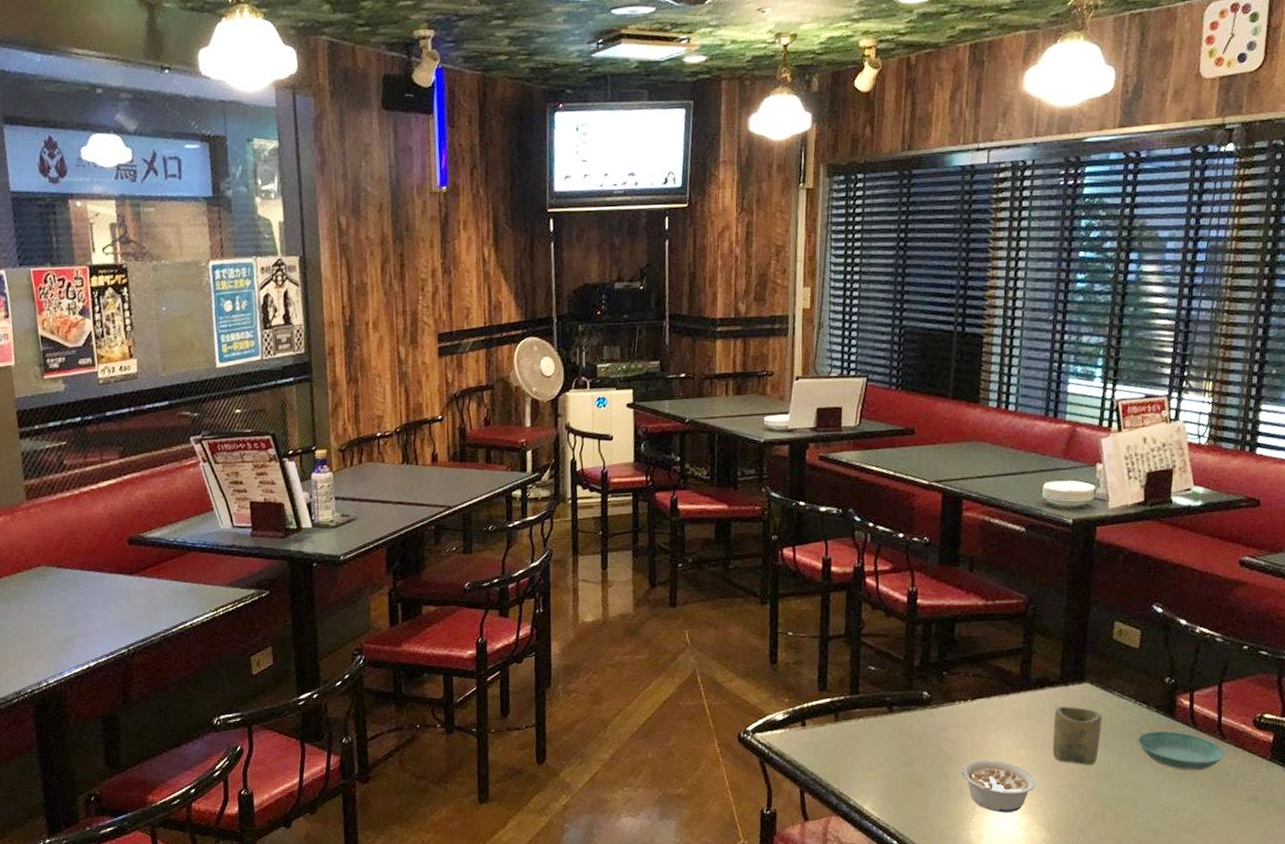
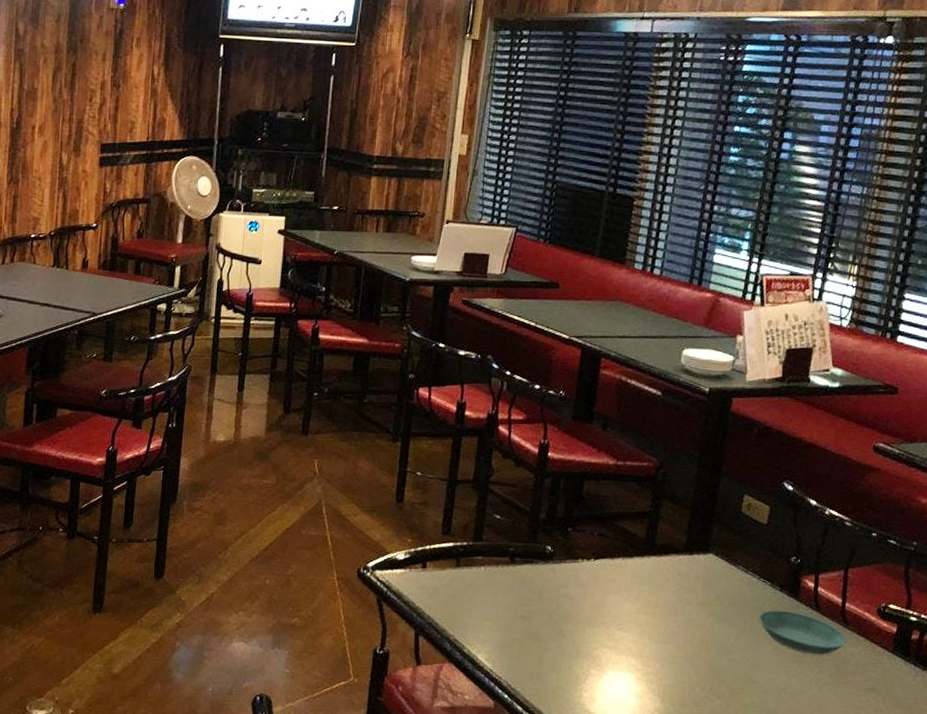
legume: present [961,759,1036,813] -> none [578,620,653,678]
cup: present [1052,706,1102,766] -> none [672,575,725,638]

